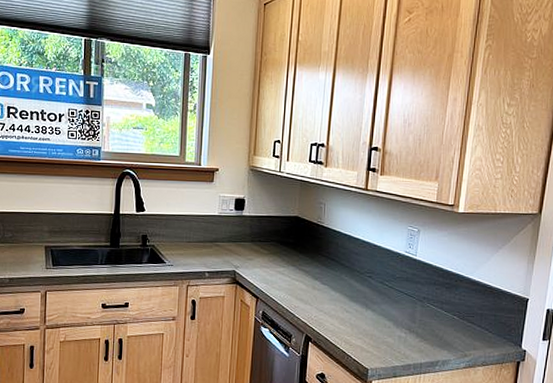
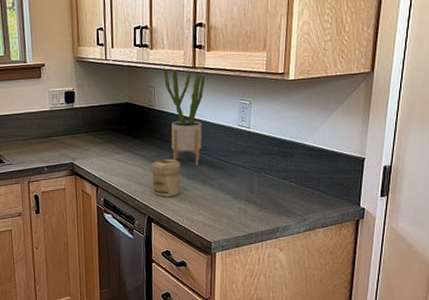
jar: none [314,277,344,317] -> present [152,159,181,197]
potted cactus: none [335,186,376,288] -> present [163,67,205,166]

